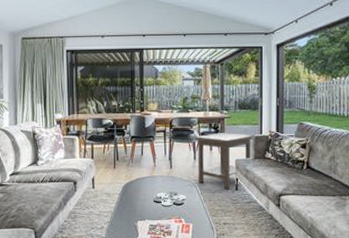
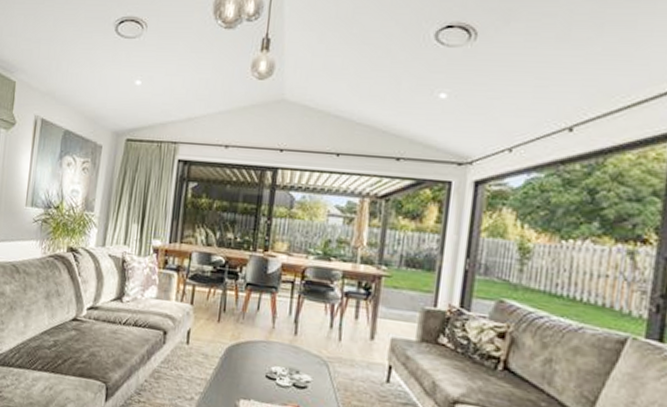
side table: present [194,133,253,190] -> none [332,295,423,380]

